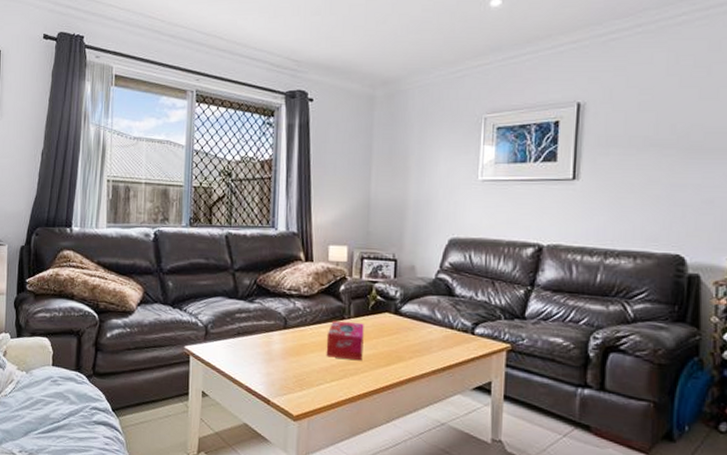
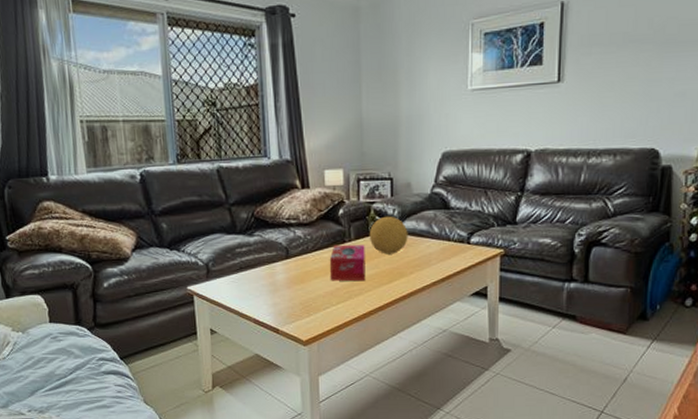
decorative ball: none [369,296,410,337] -> present [369,216,408,255]

